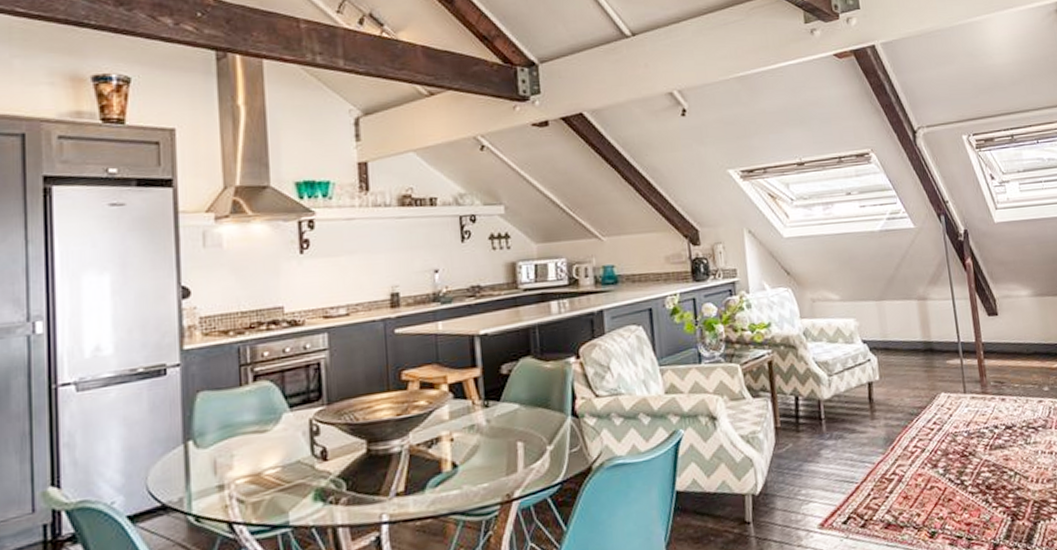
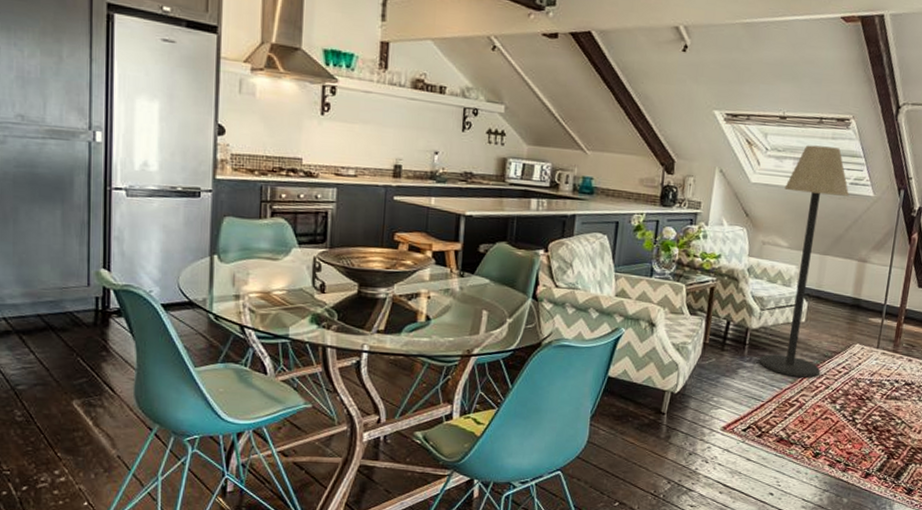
floor lamp: none [820,184,911,447] -> present [760,145,850,378]

